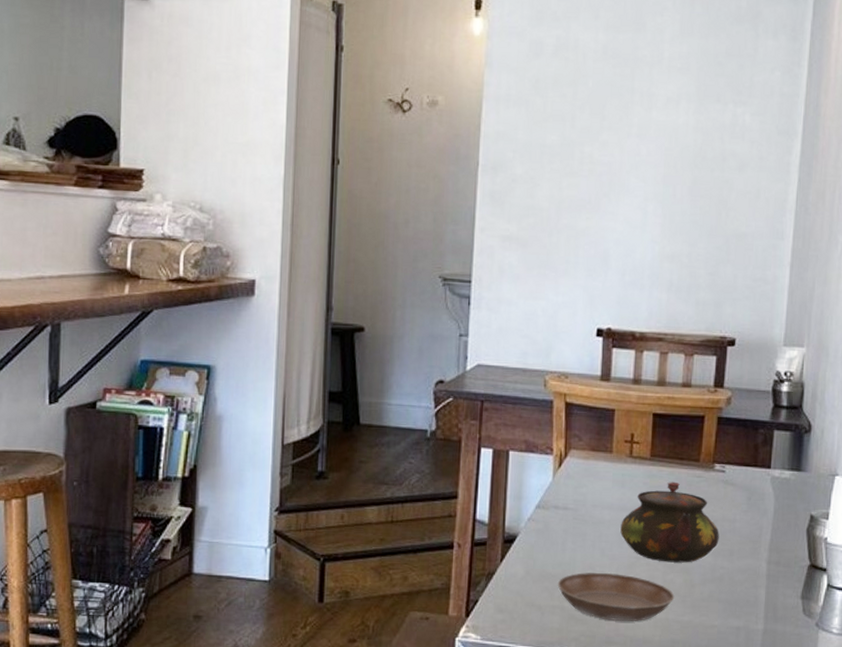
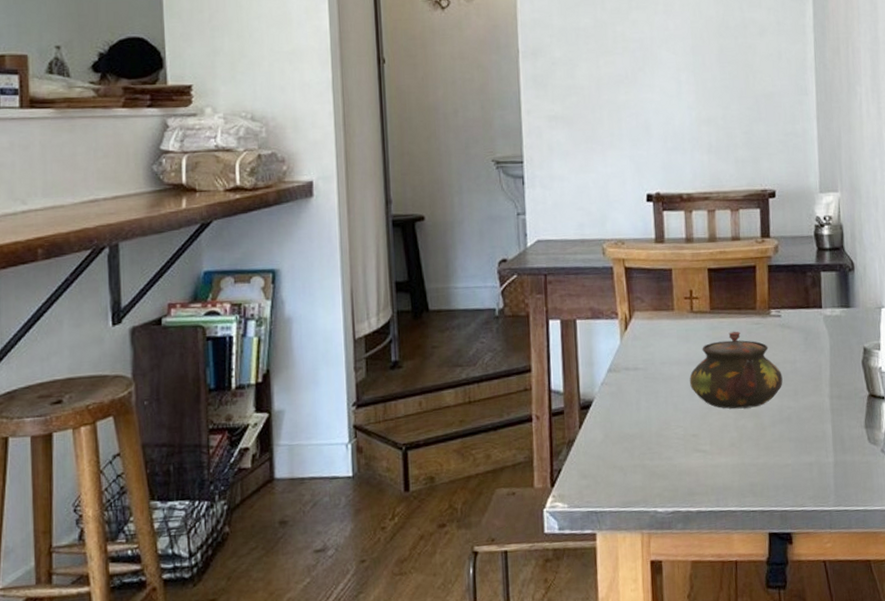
saucer: present [557,572,675,621] -> none [636,425,748,472]

